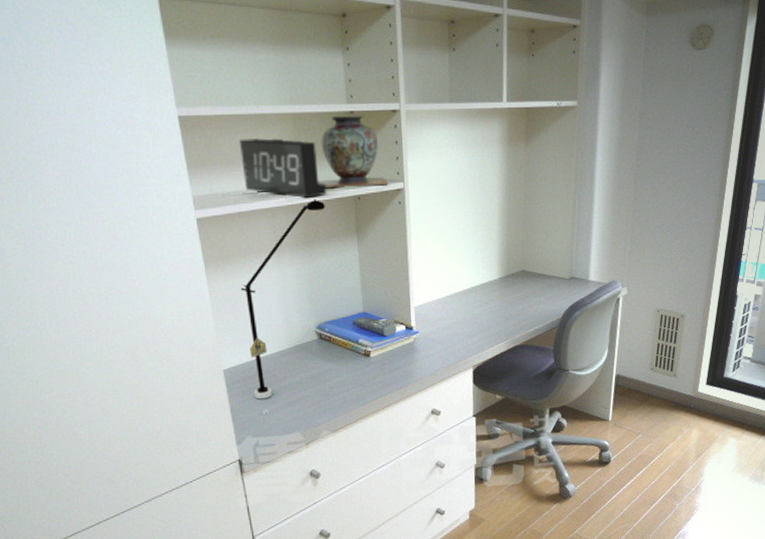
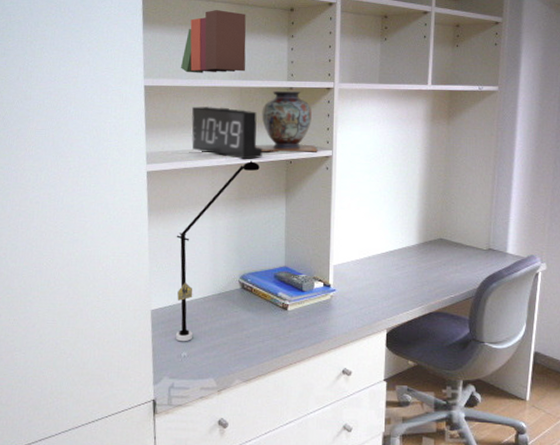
books: none [219,18,297,98] -> present [181,10,246,73]

